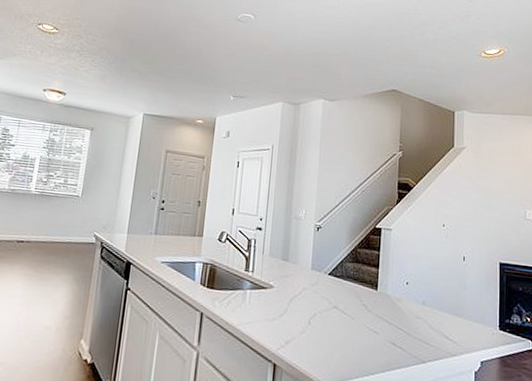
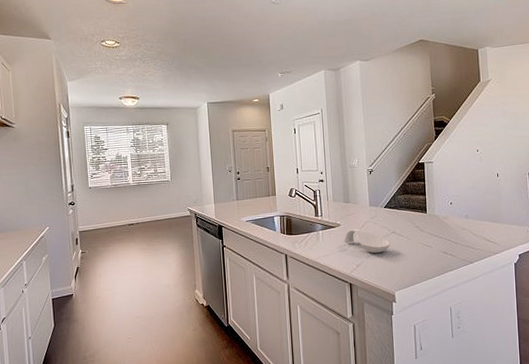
spoon rest: none [274,294,330,331] -> present [344,228,391,254]

